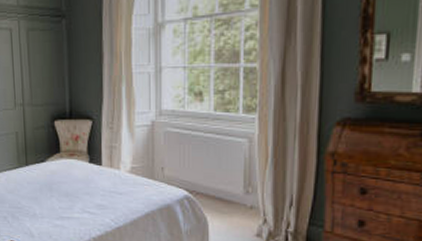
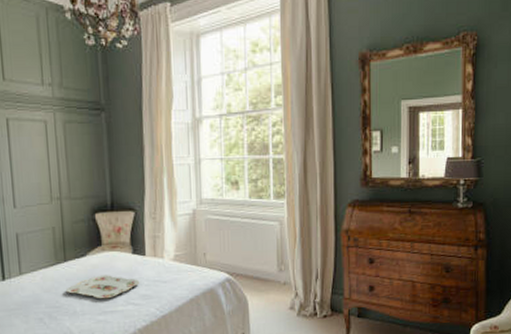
serving tray: none [27,181,95,205] -> present [66,275,139,299]

